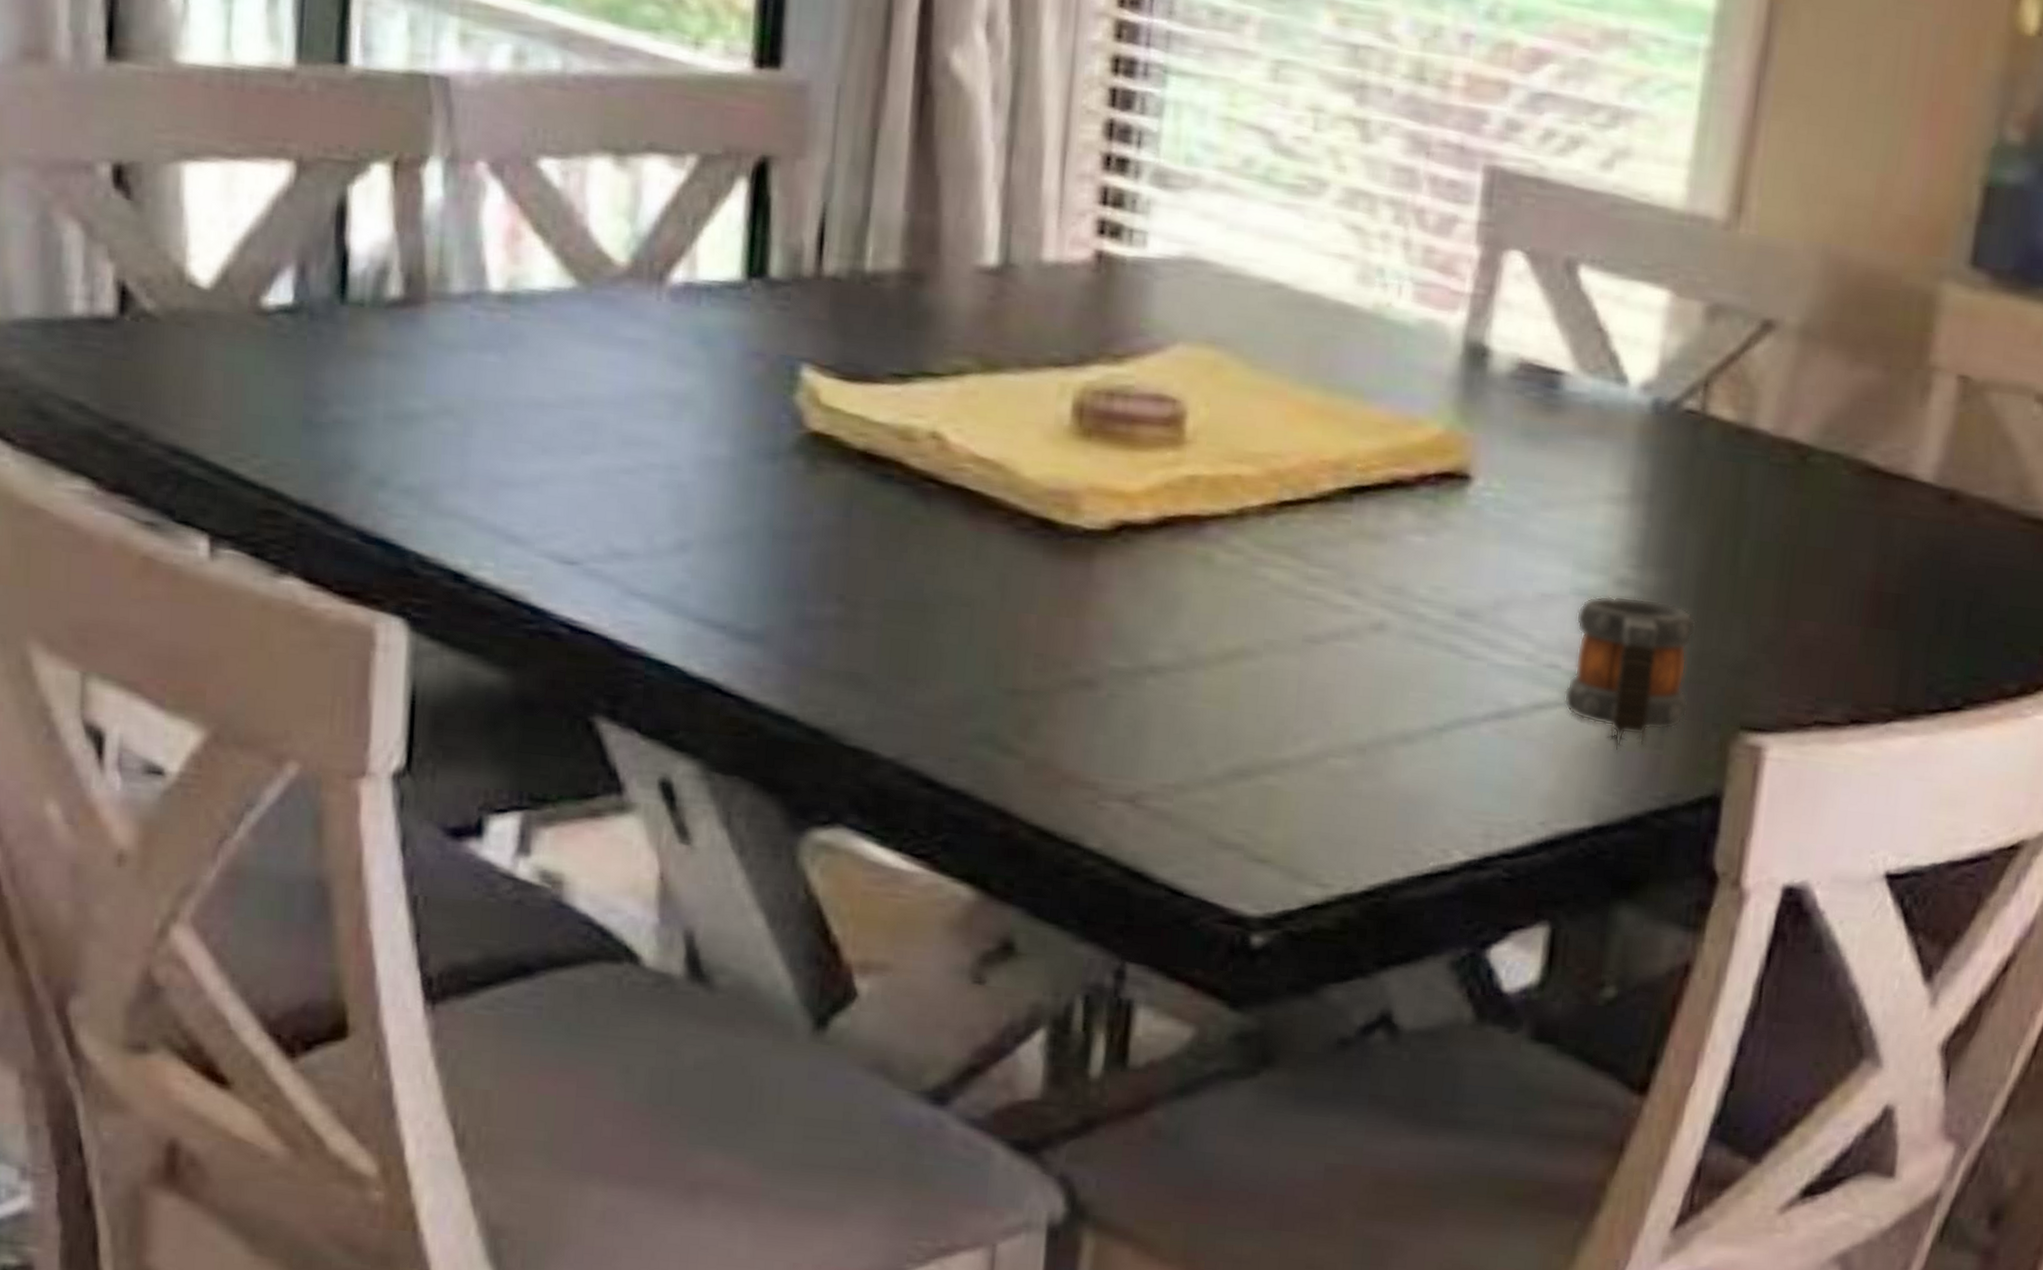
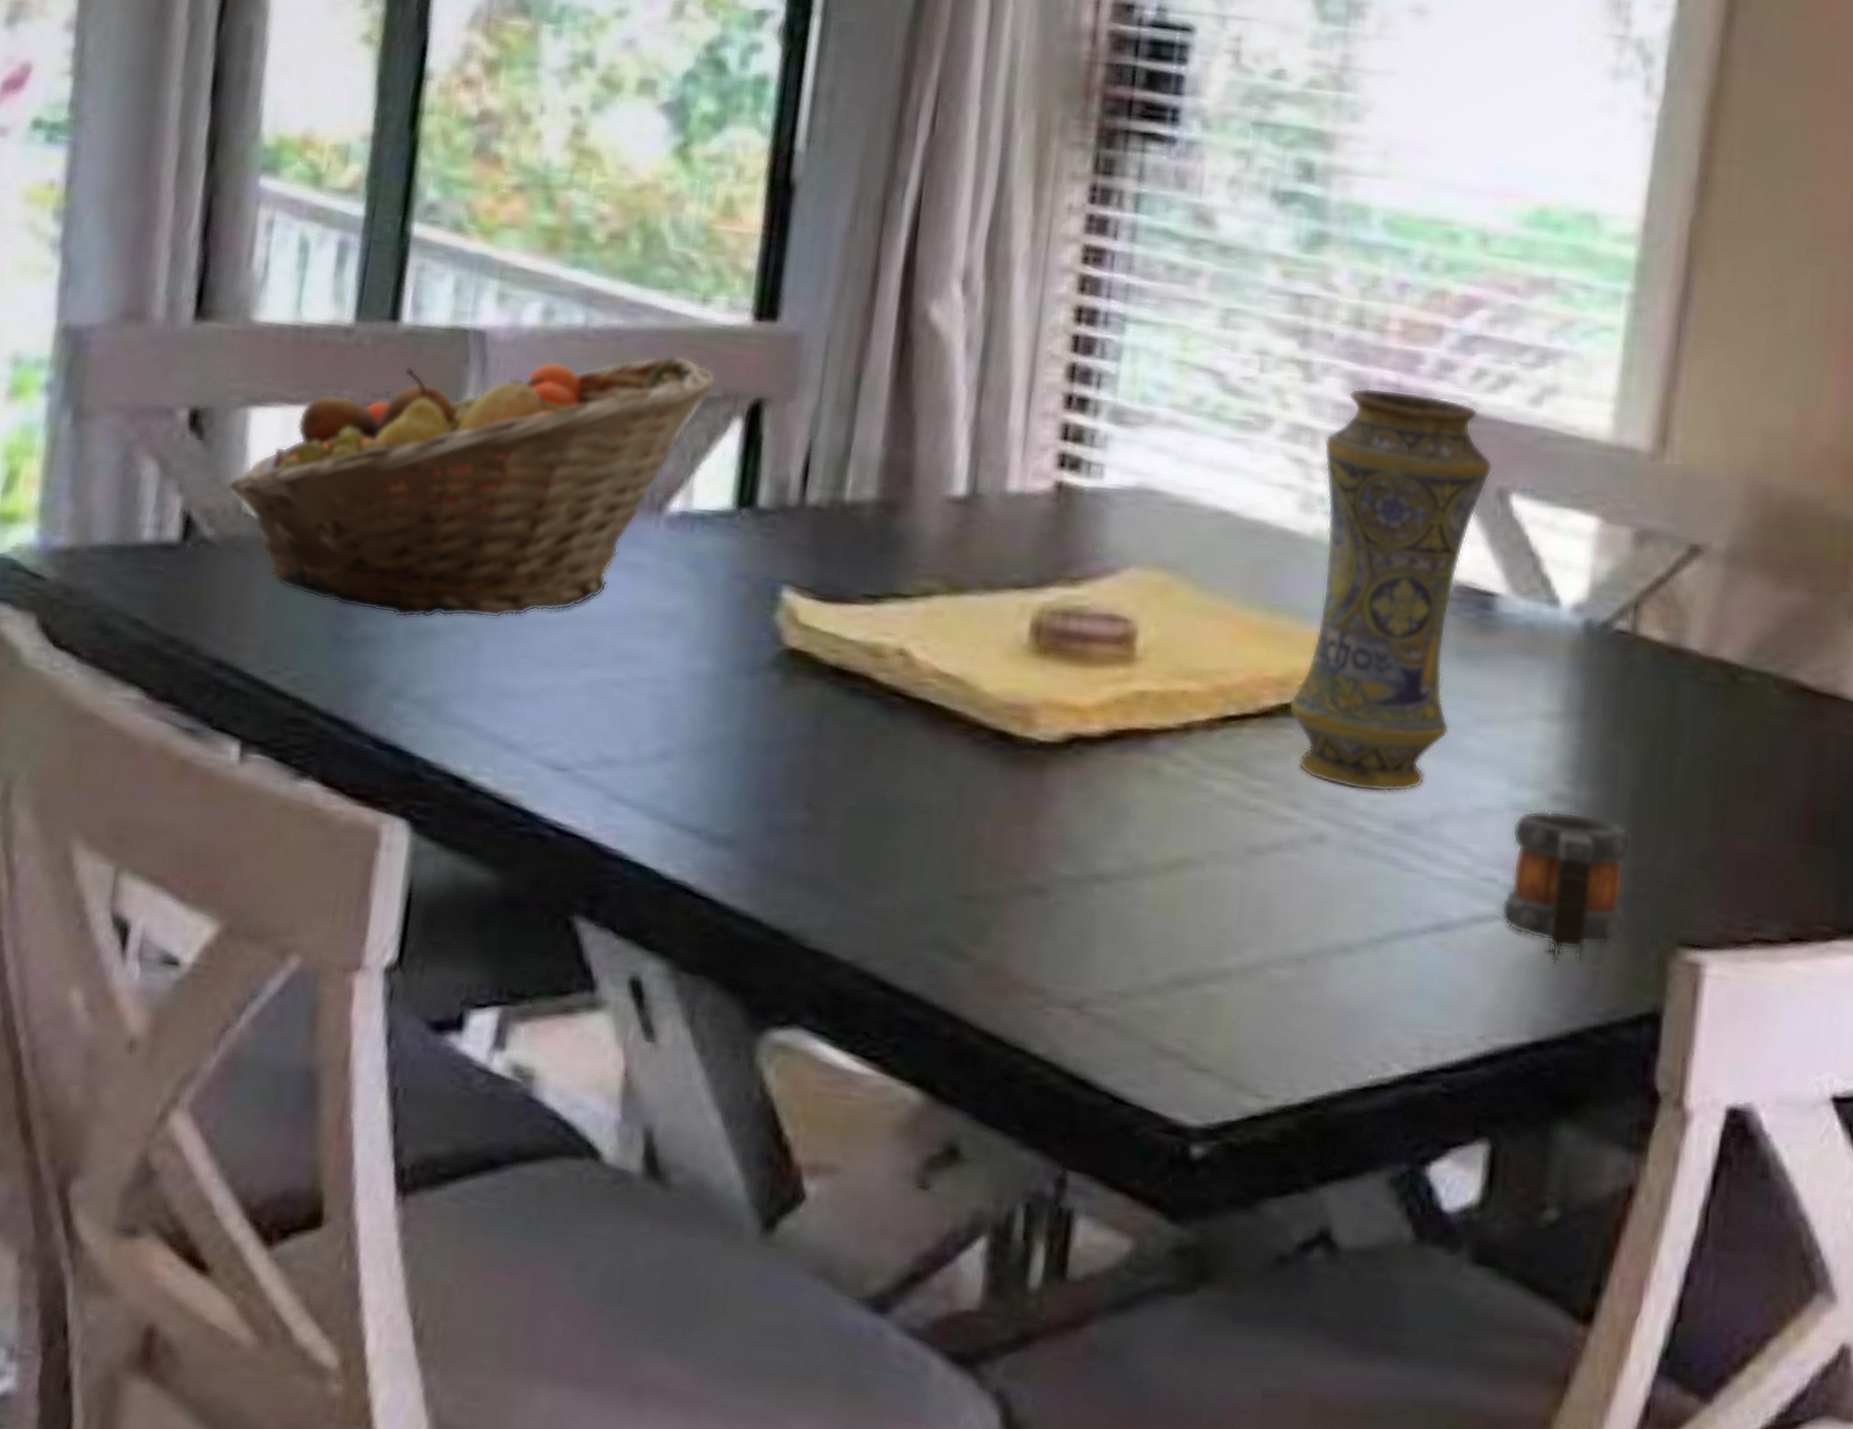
fruit basket: none [165,105,716,400] -> present [227,354,717,619]
vase: none [1347,149,1560,579] -> present [1289,387,1493,792]

